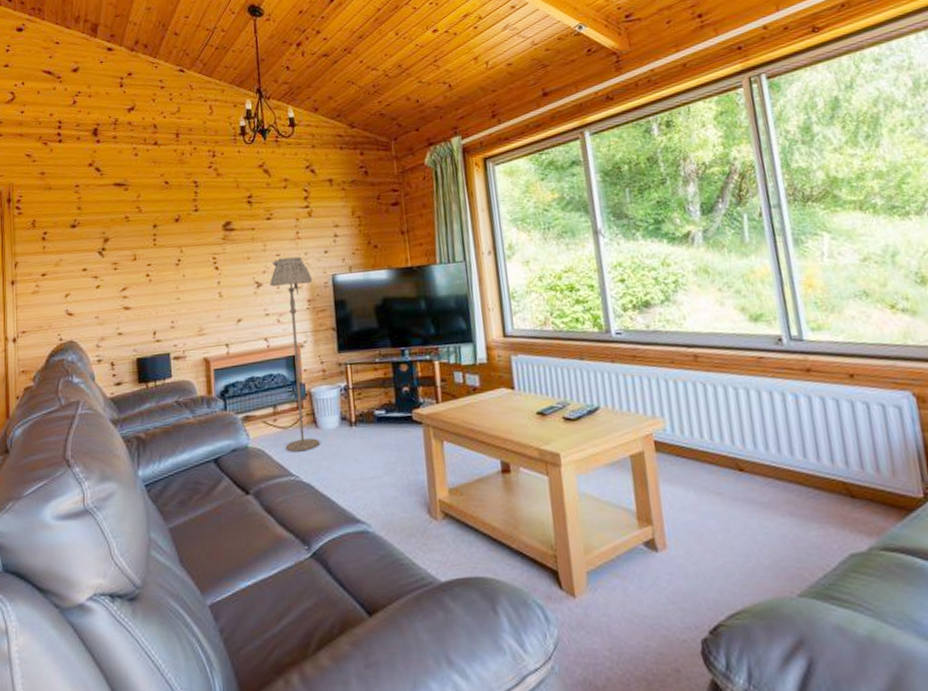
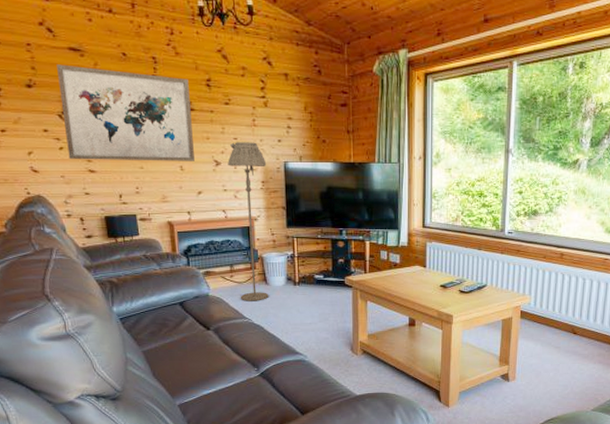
wall art: none [101,198,234,298] -> present [57,64,195,161]

